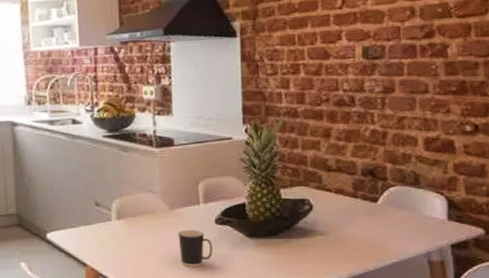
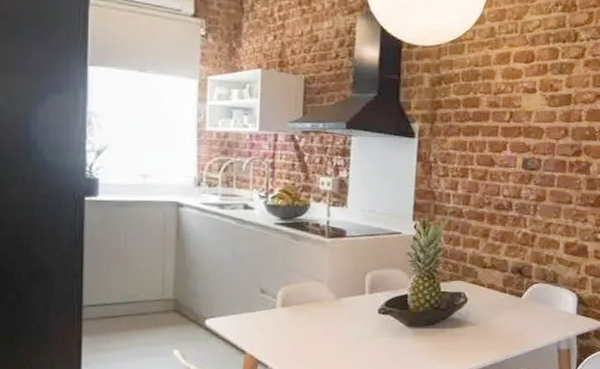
mug: present [178,229,212,267] -> none [341,318,373,354]

